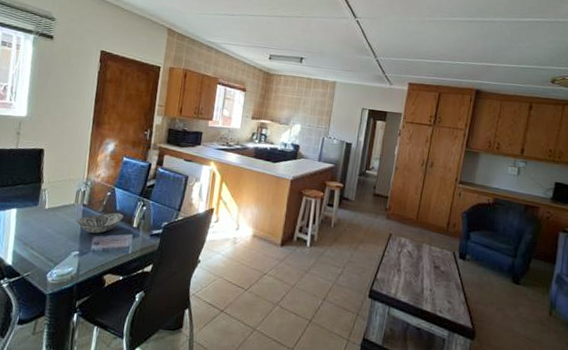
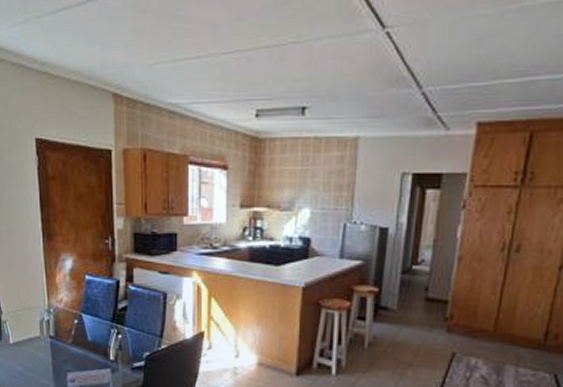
decorative bowl: present [76,212,124,234] -> none [46,344,97,369]

